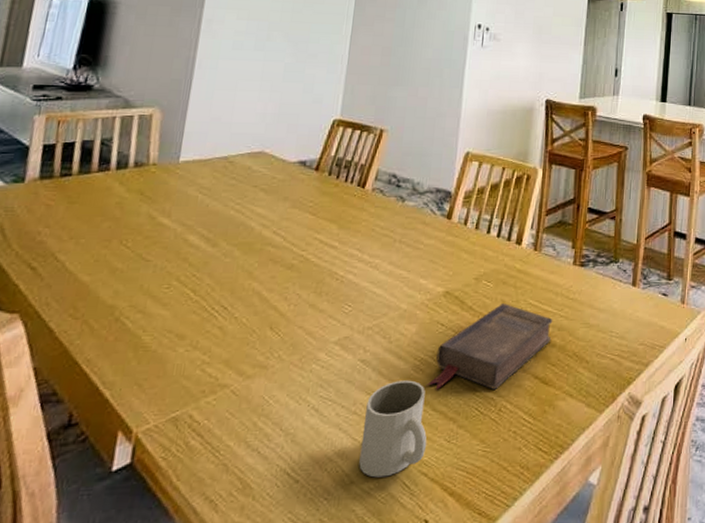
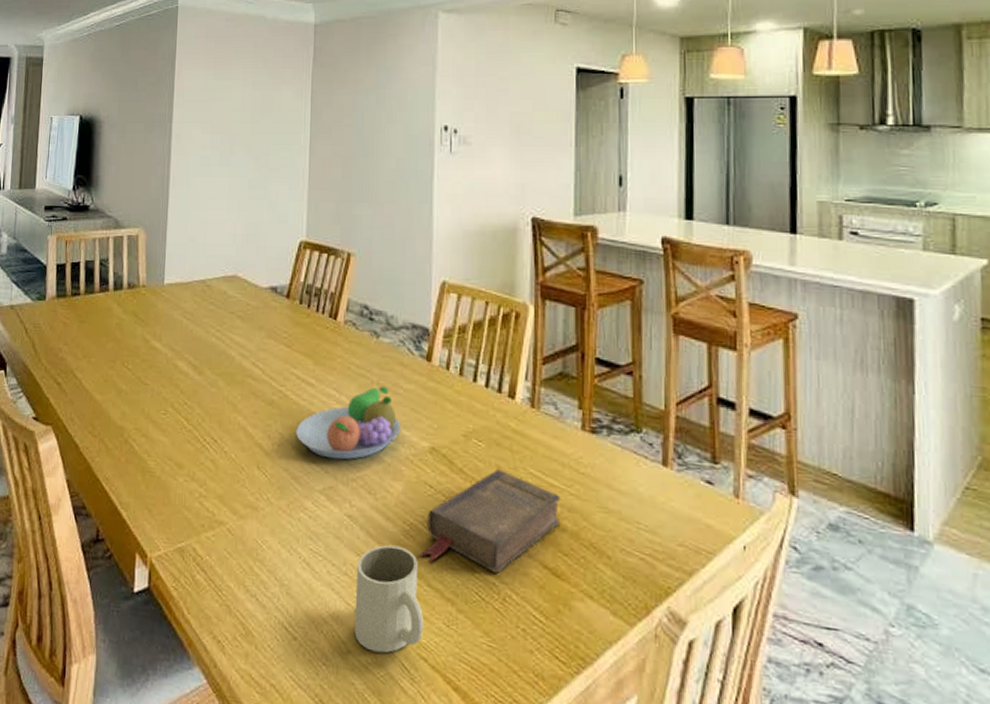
fruit bowl: none [314,243,419,312] -> present [296,386,401,460]

